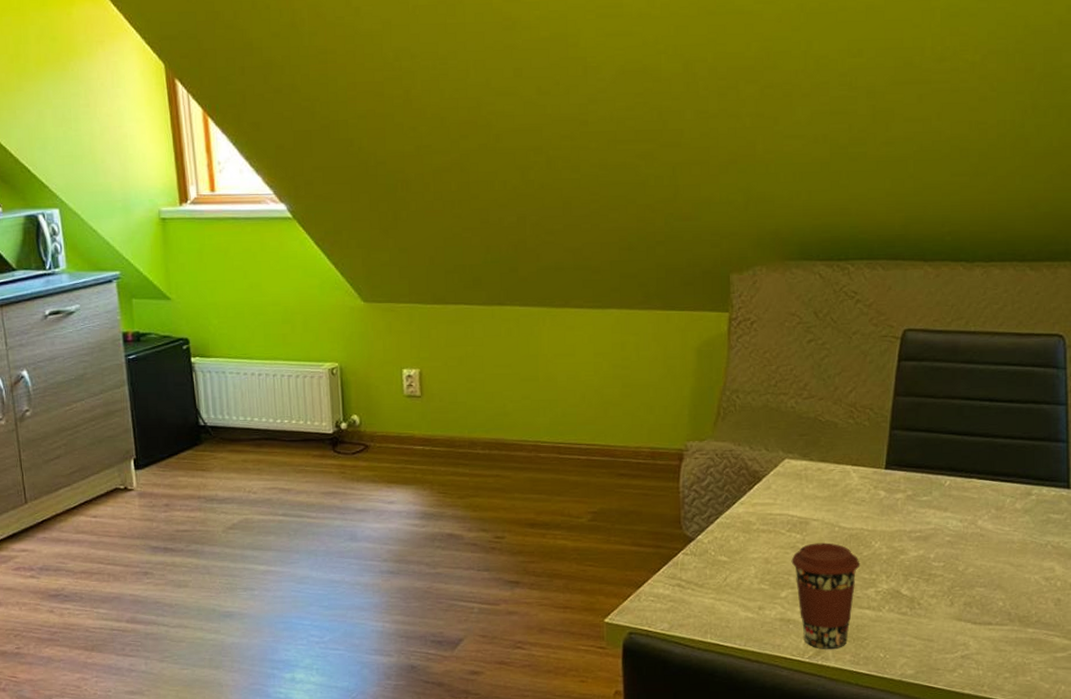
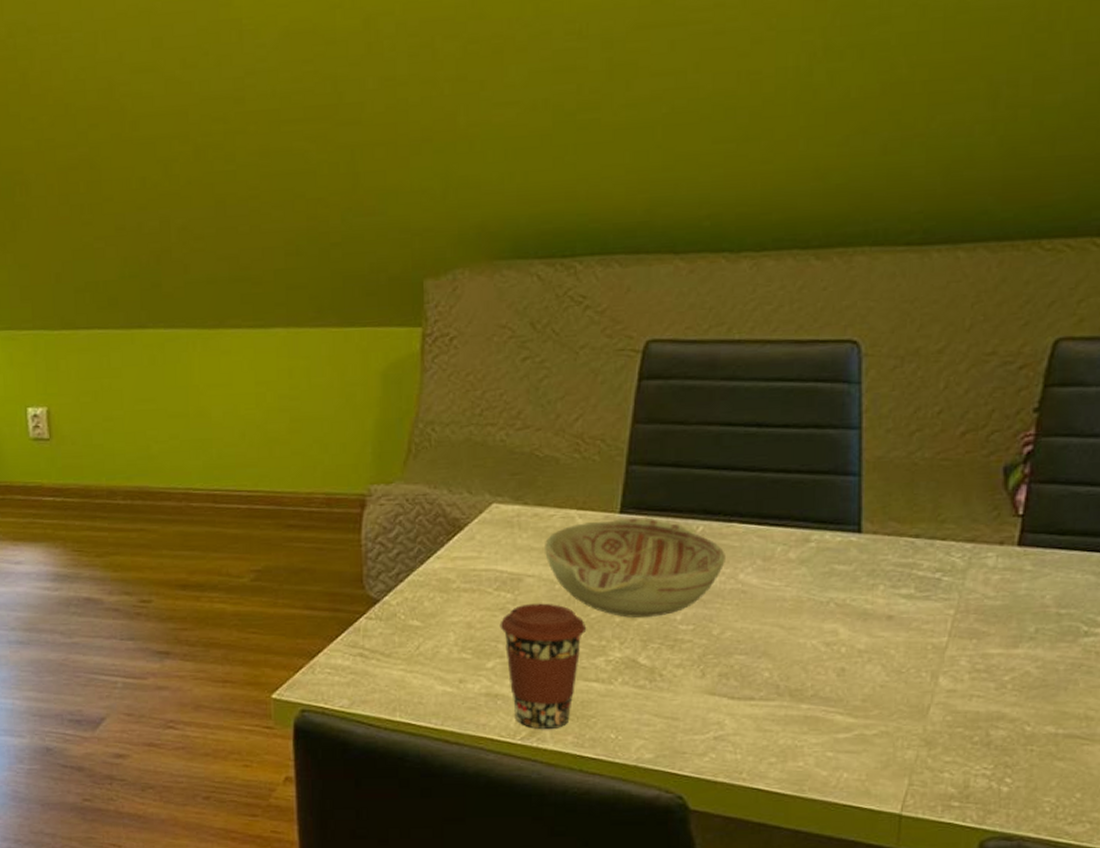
decorative bowl: none [827,473,967,556] -> present [545,517,725,618]

